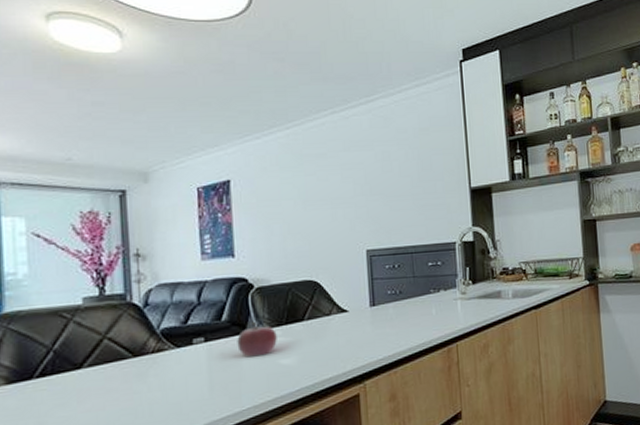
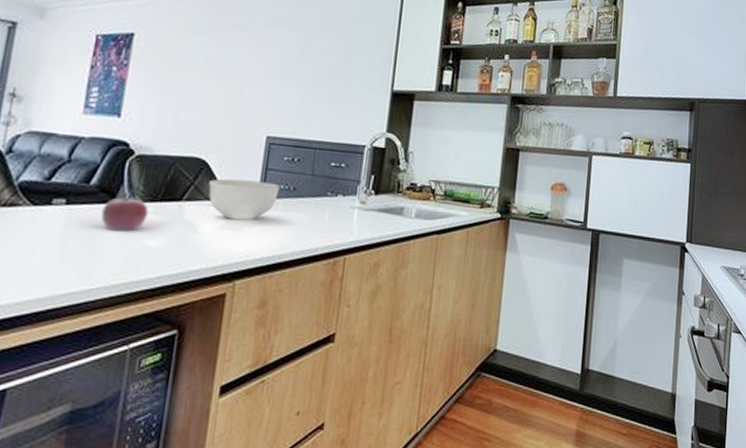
bowl: none [324,290,387,330] -> present [208,178,280,221]

